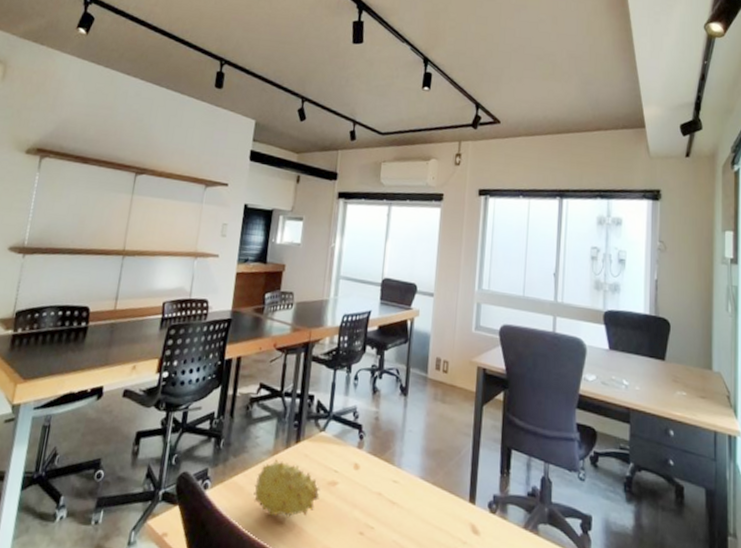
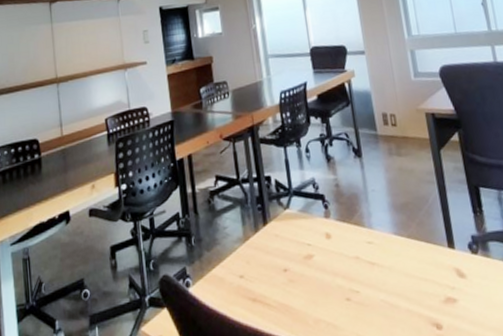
fruit: present [253,459,320,518] -> none [234,244,299,302]

